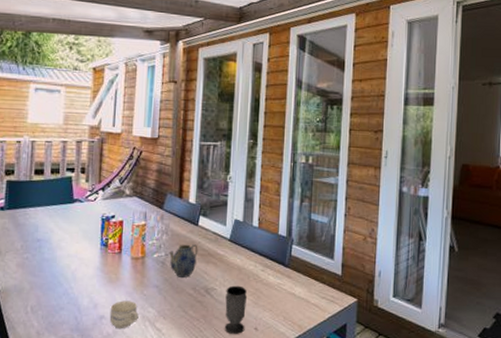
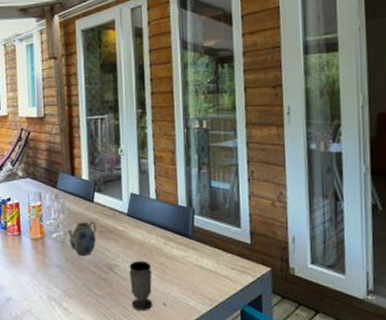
cup: present [109,300,139,328] -> none [16,282,45,309]

